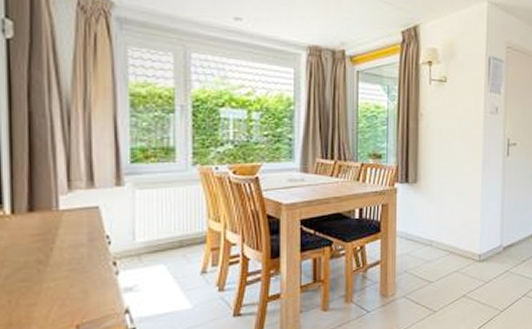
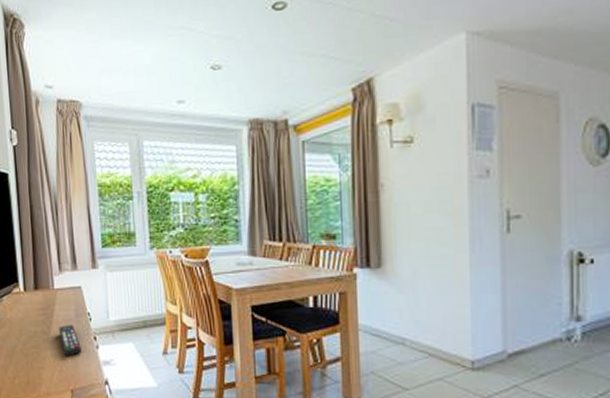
remote control: none [63,249,94,287] -> present [59,324,81,356]

